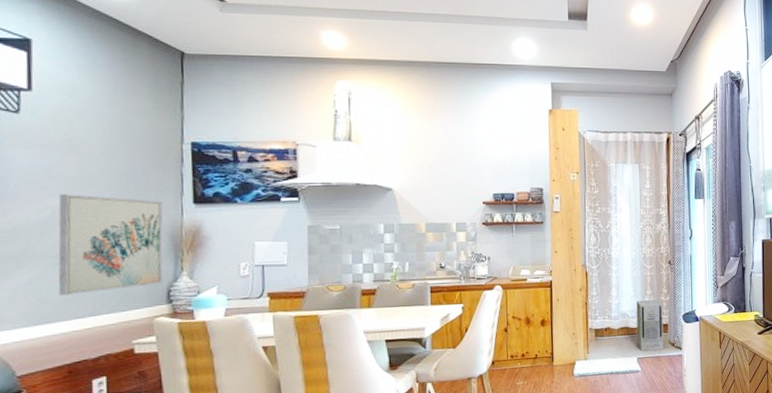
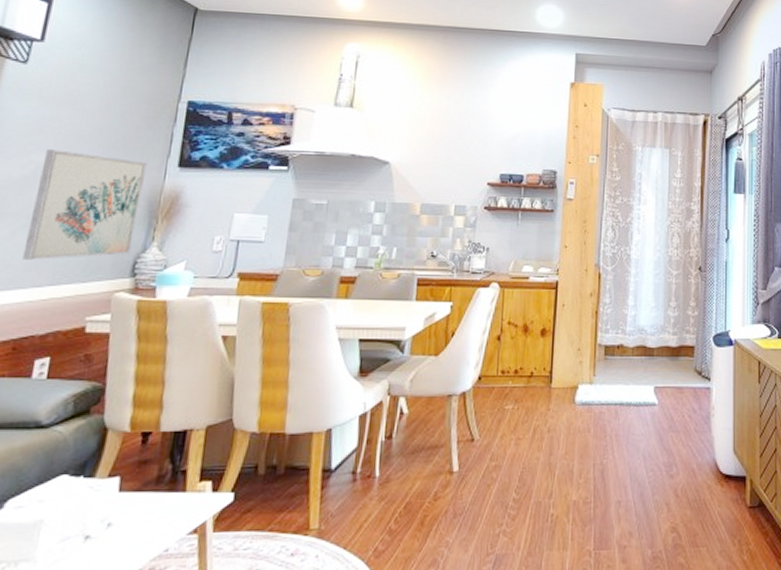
air purifier: present [636,300,664,351] -> none [656,314,689,379]

